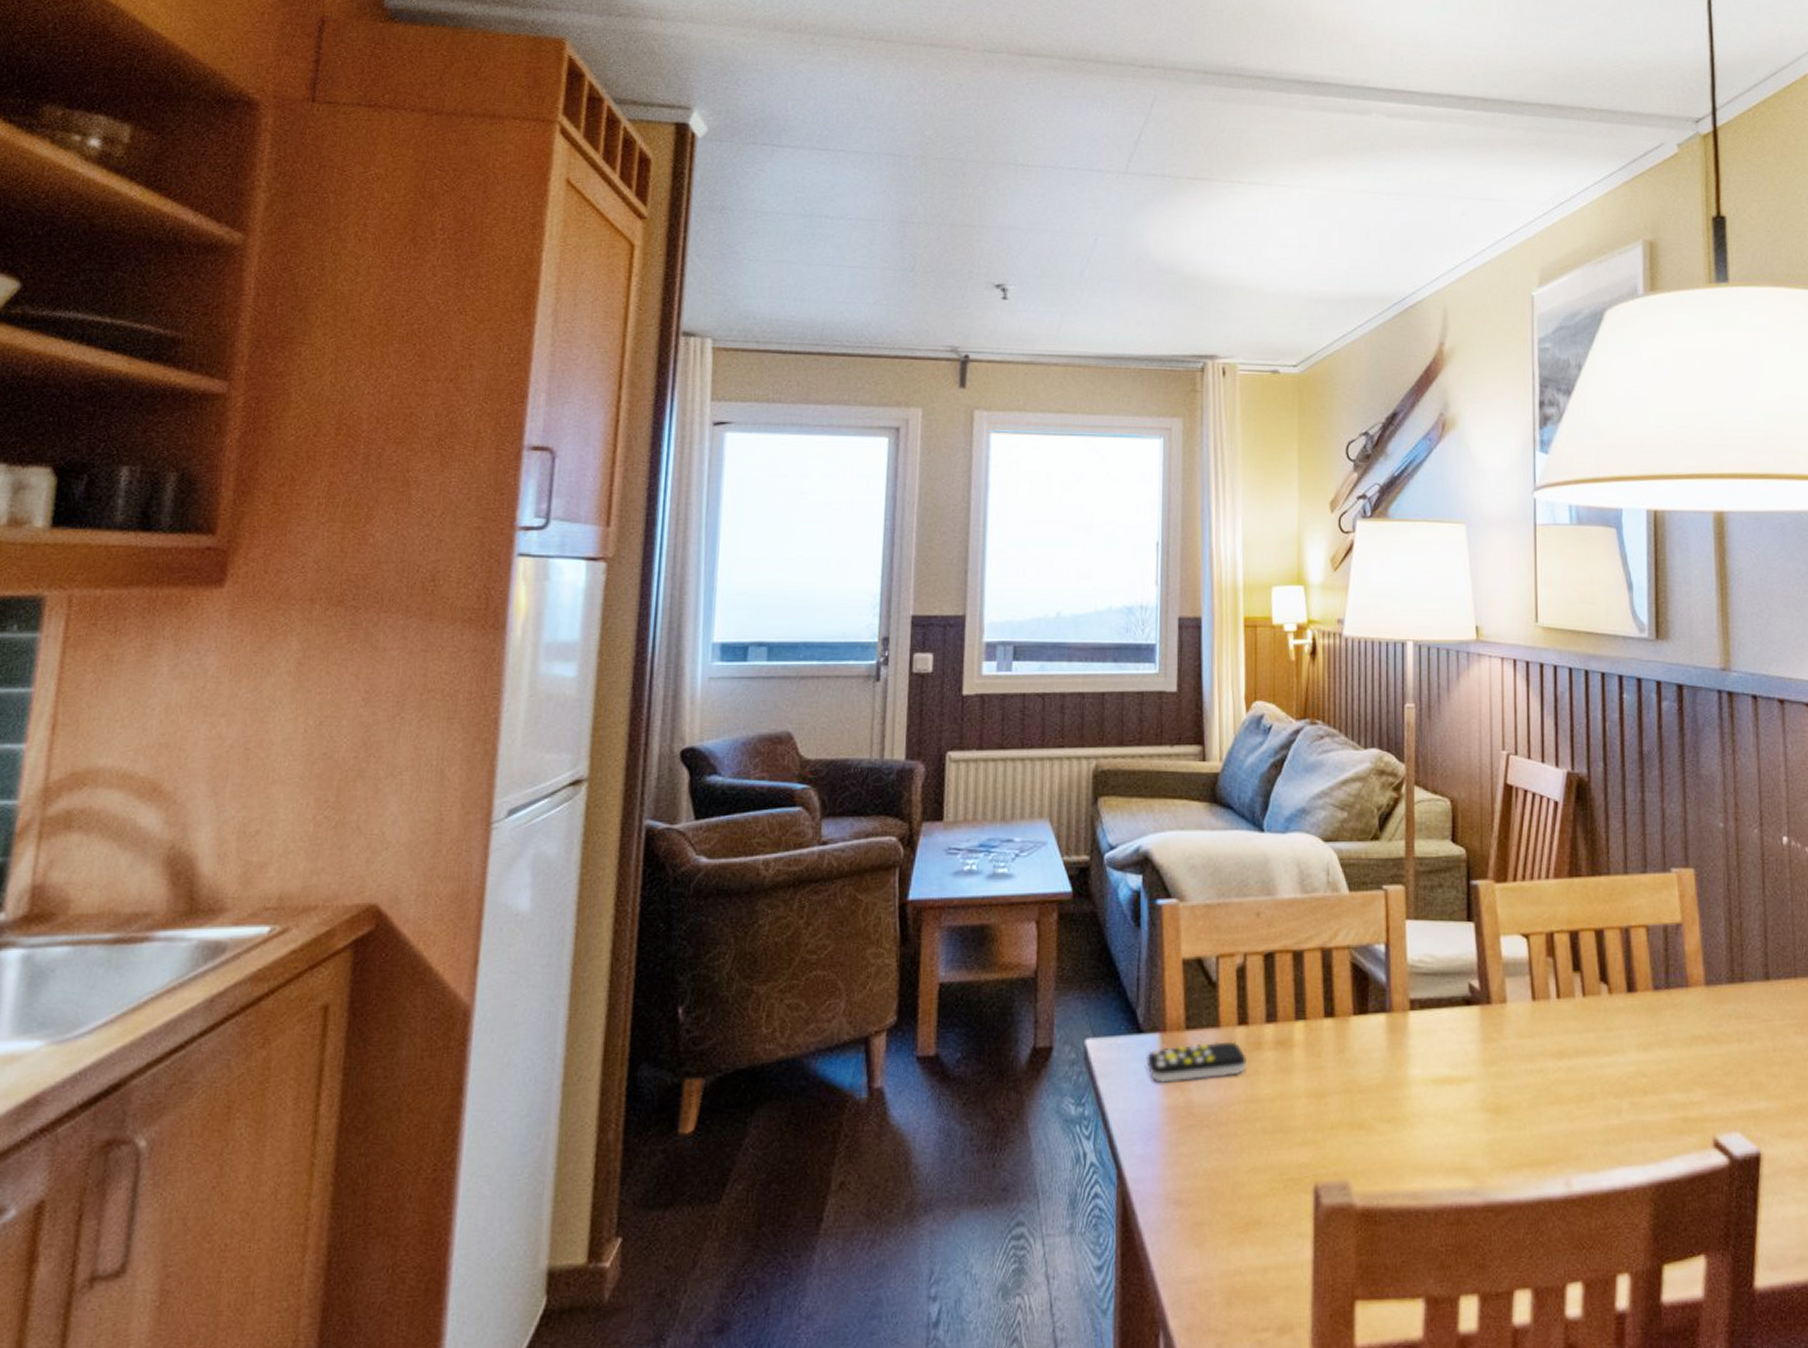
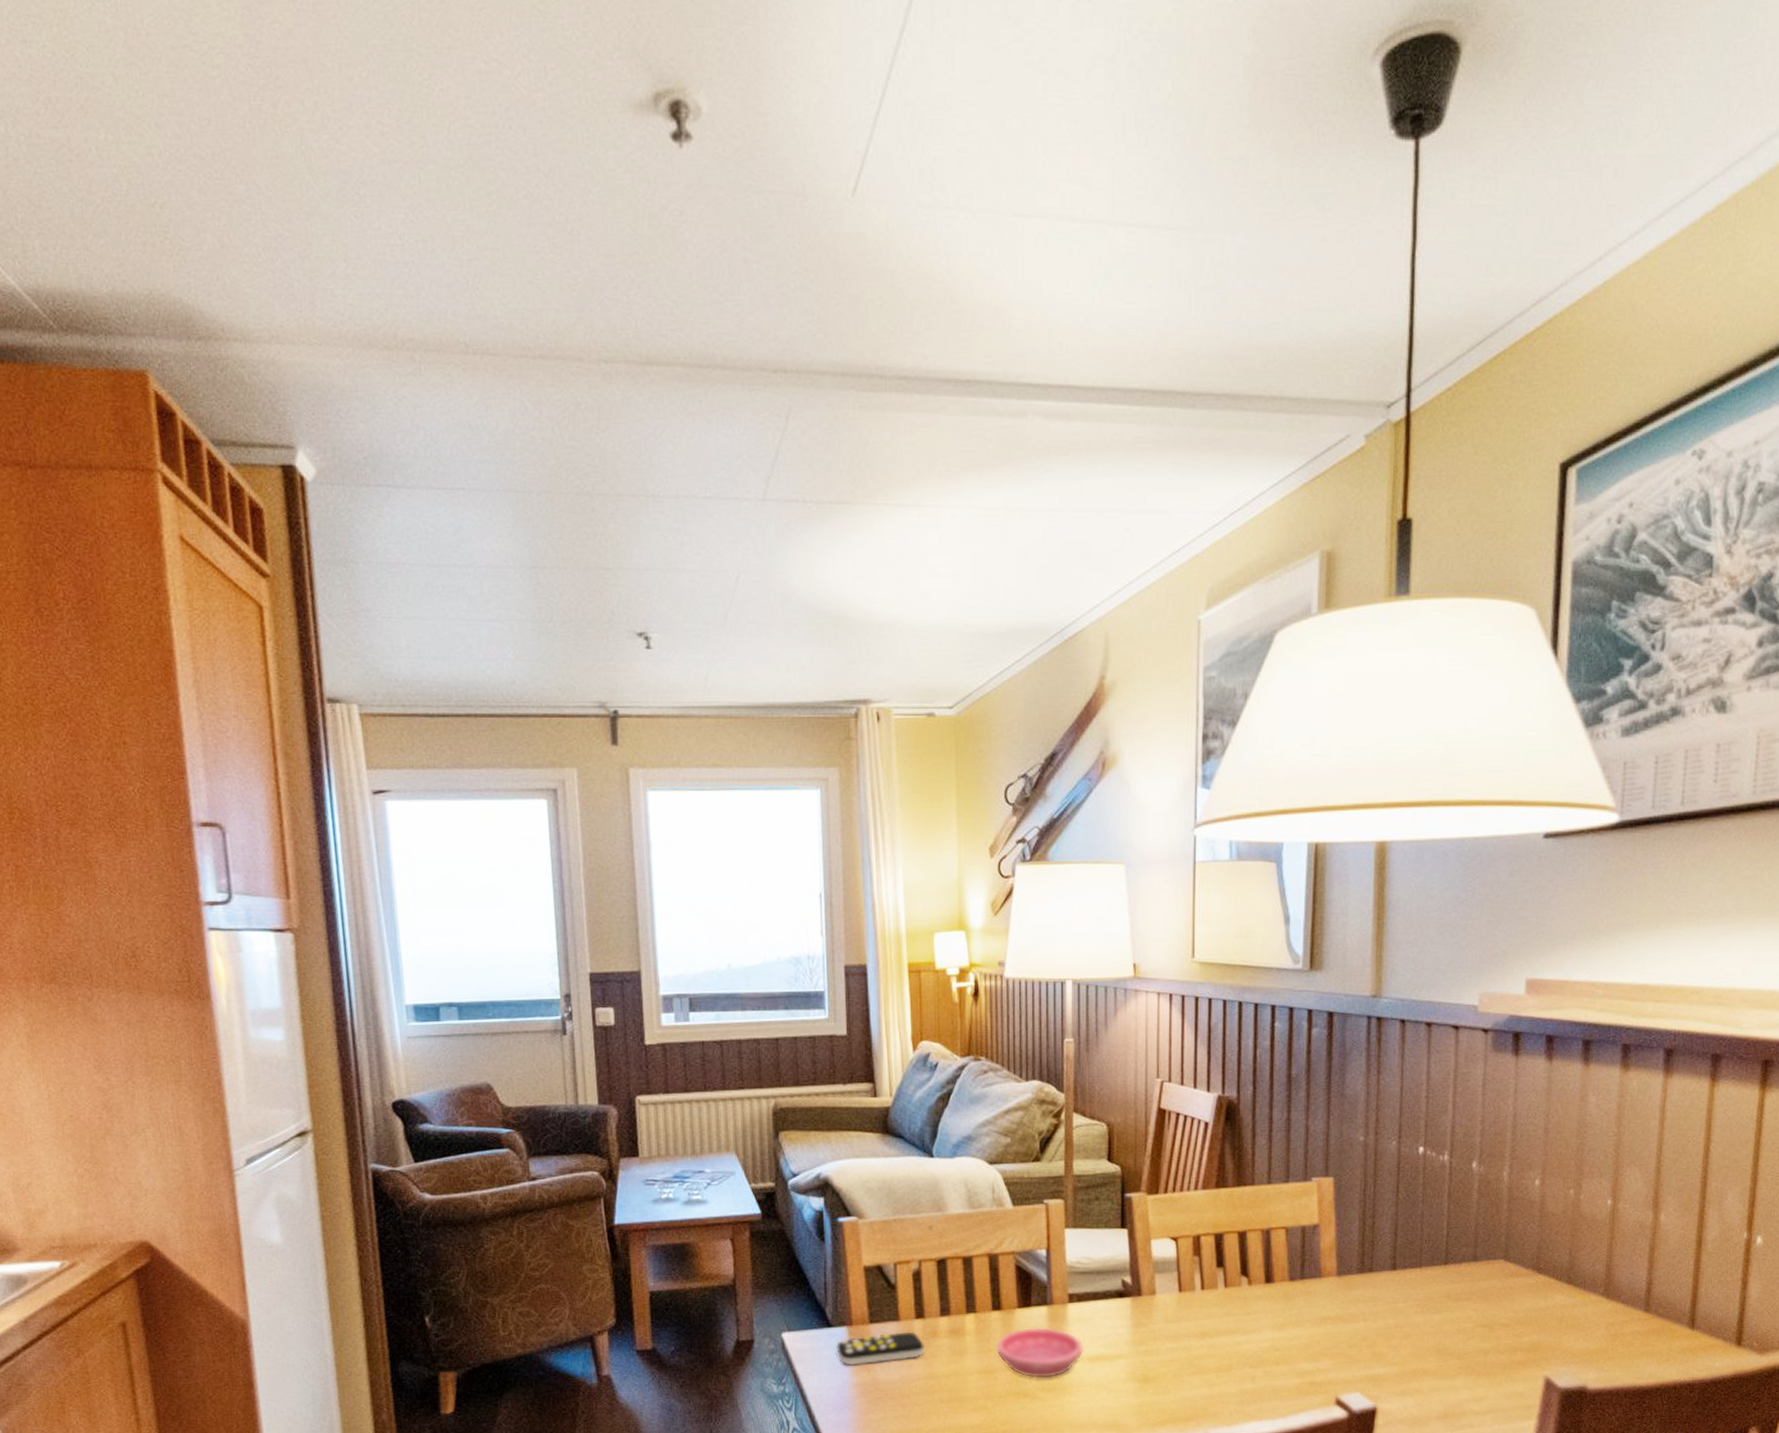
saucer: none [1328,1039,1428,1105] -> present [996,1327,1084,1379]

